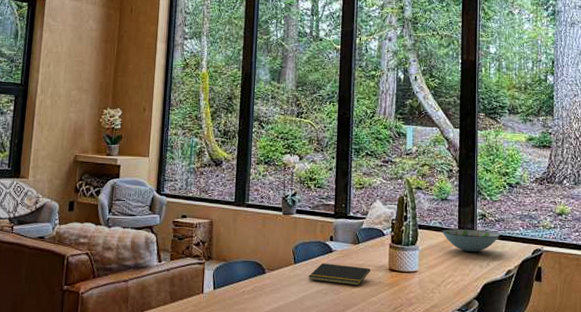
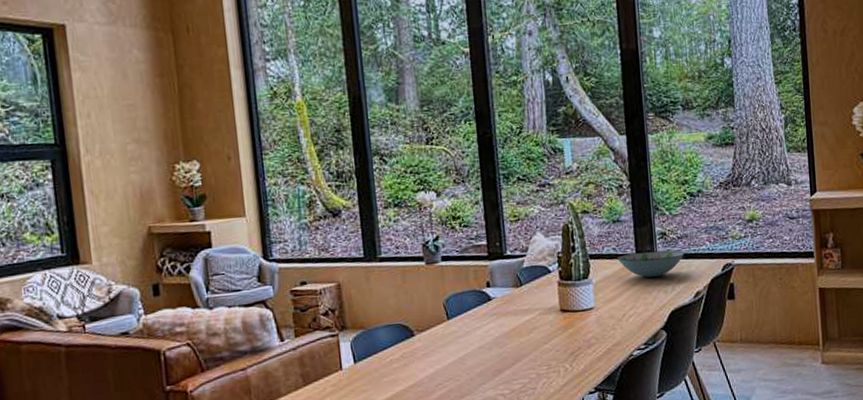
notepad: present [308,263,370,286] -> none [466,312,539,336]

